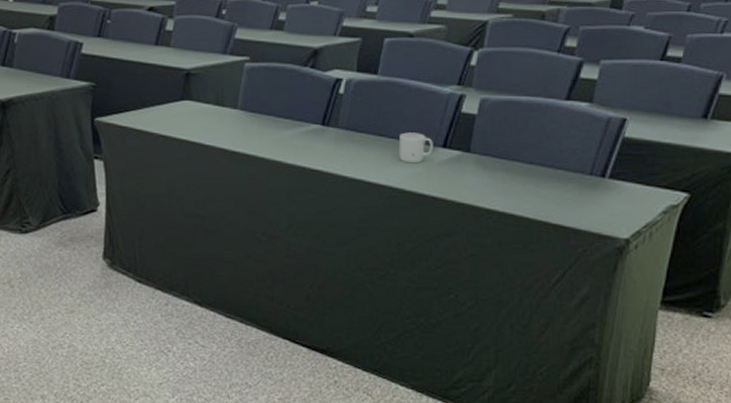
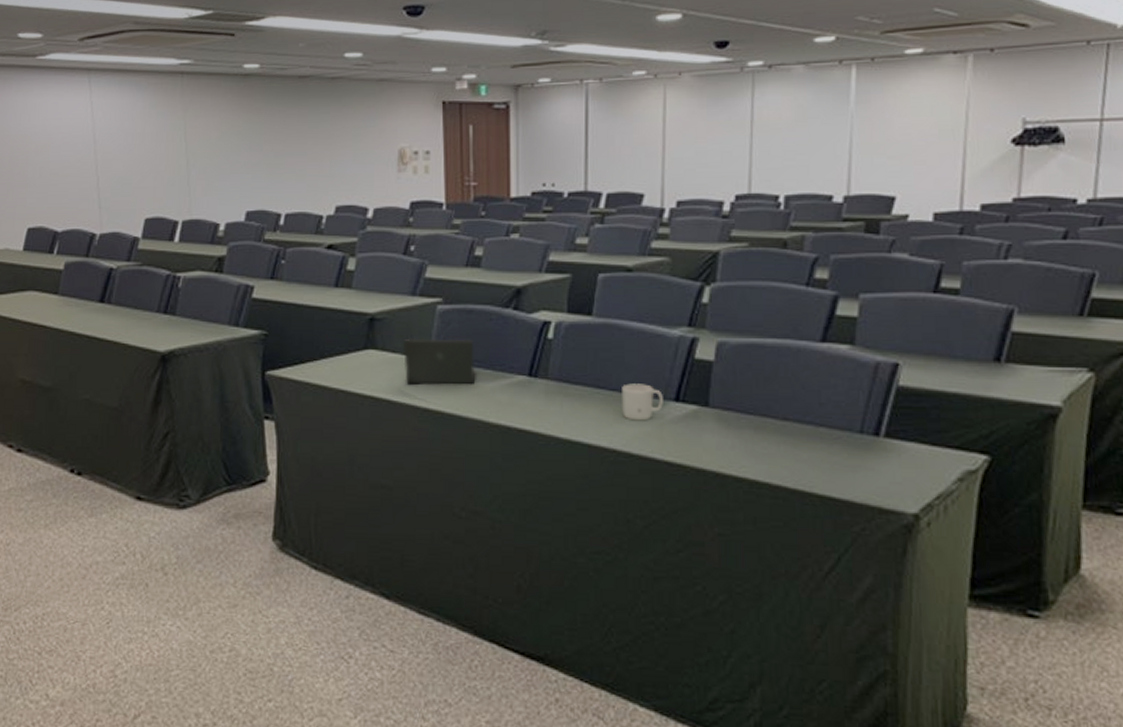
laptop: none [215,91,277,132] -> present [403,338,476,385]

